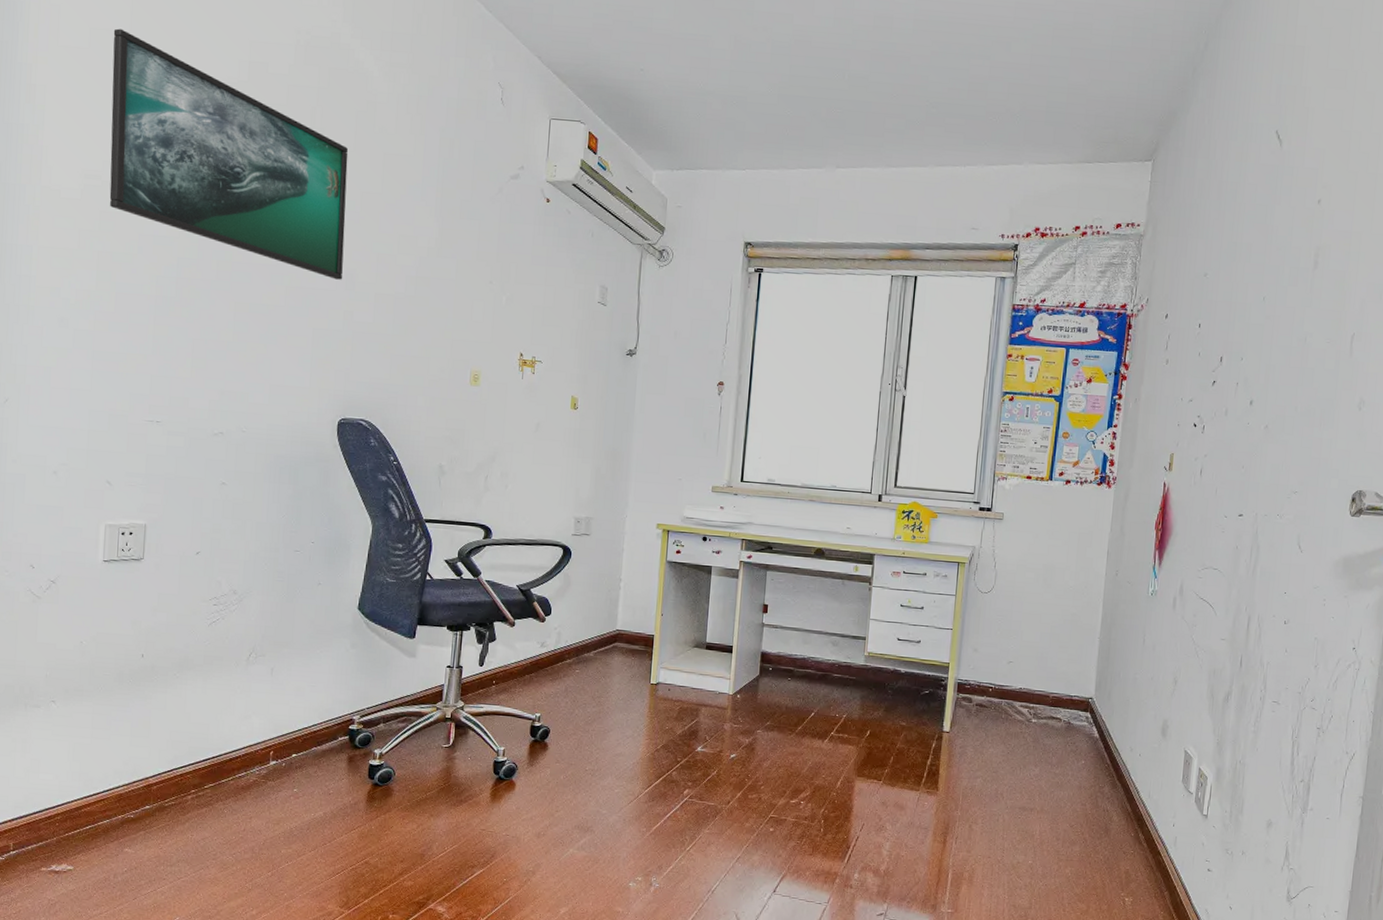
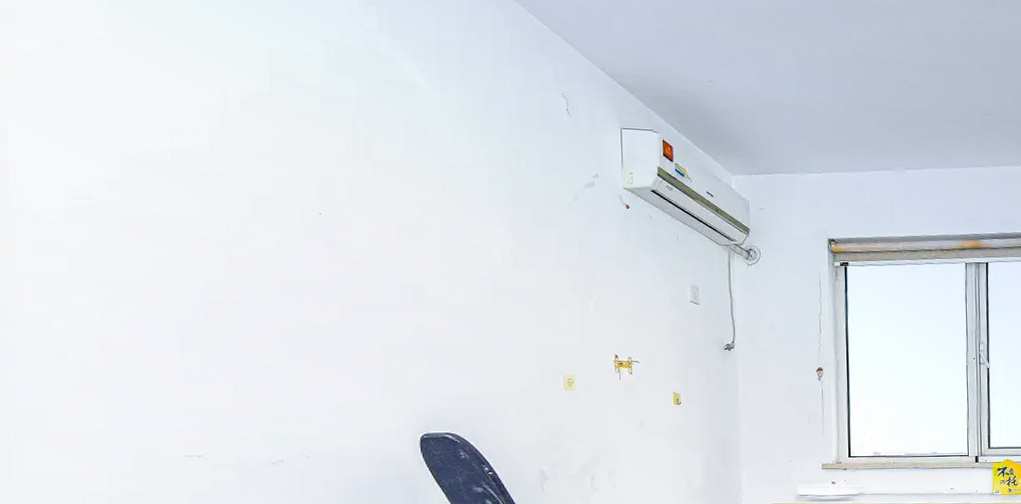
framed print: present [109,28,349,280] -> none [90,35,409,294]

